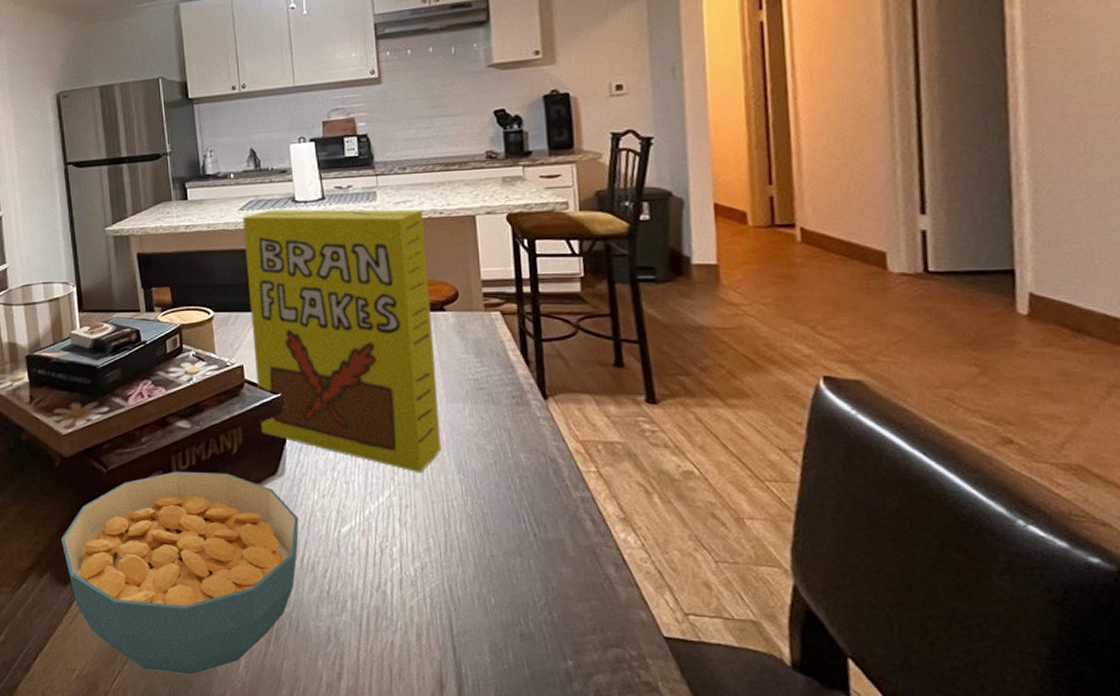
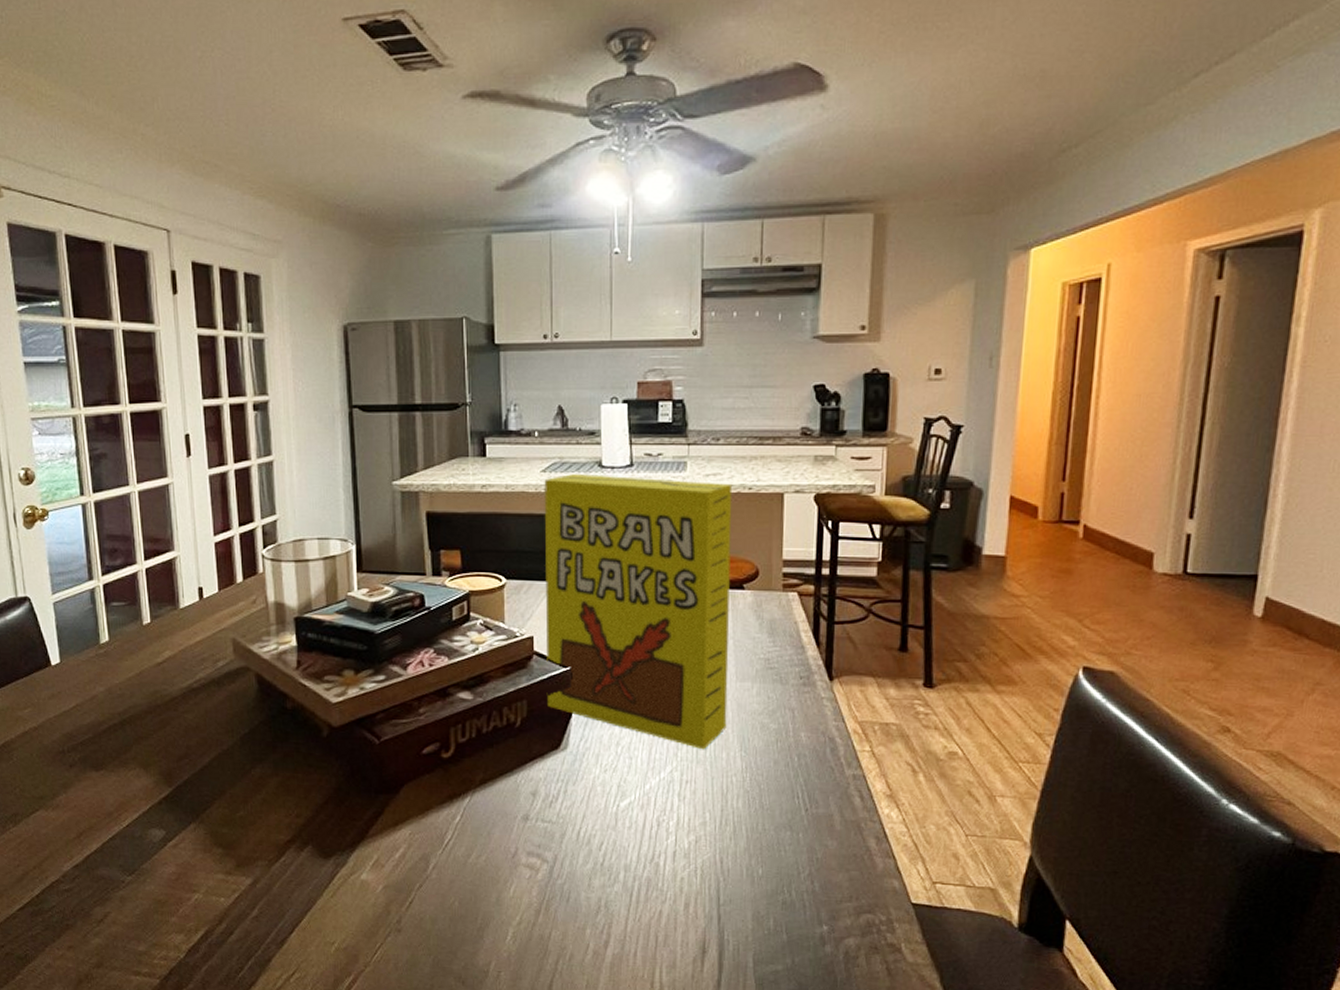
cereal bowl: present [60,471,299,675] -> none [325,743,579,946]

